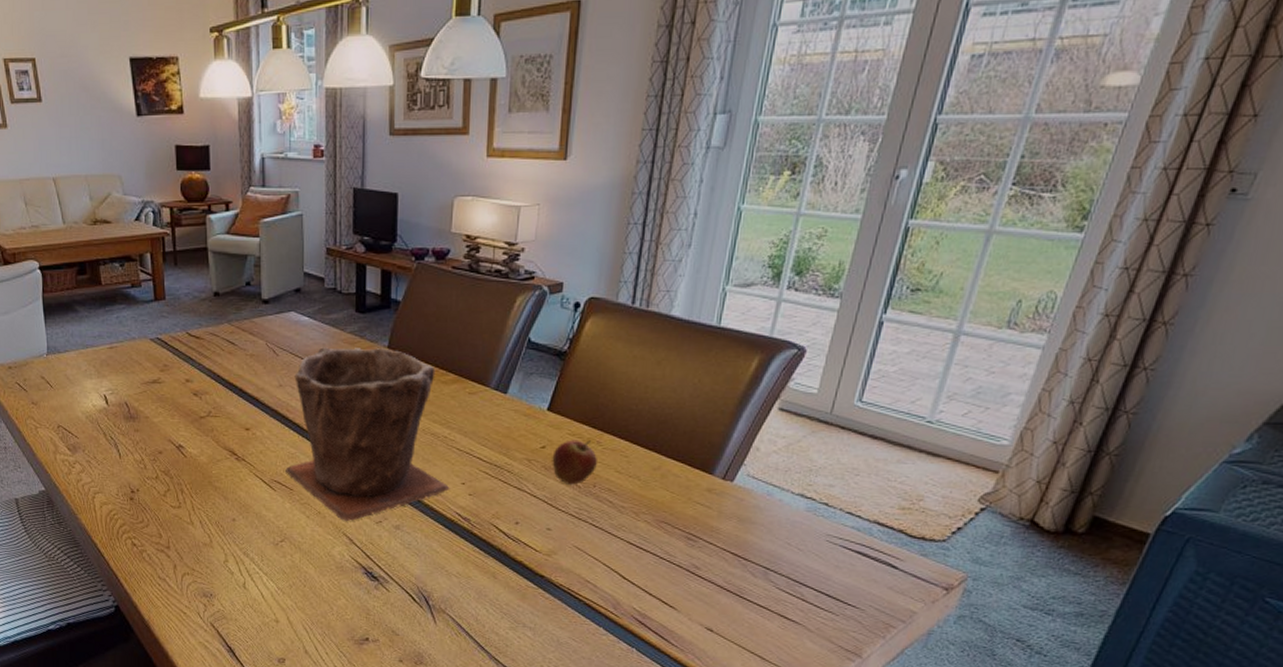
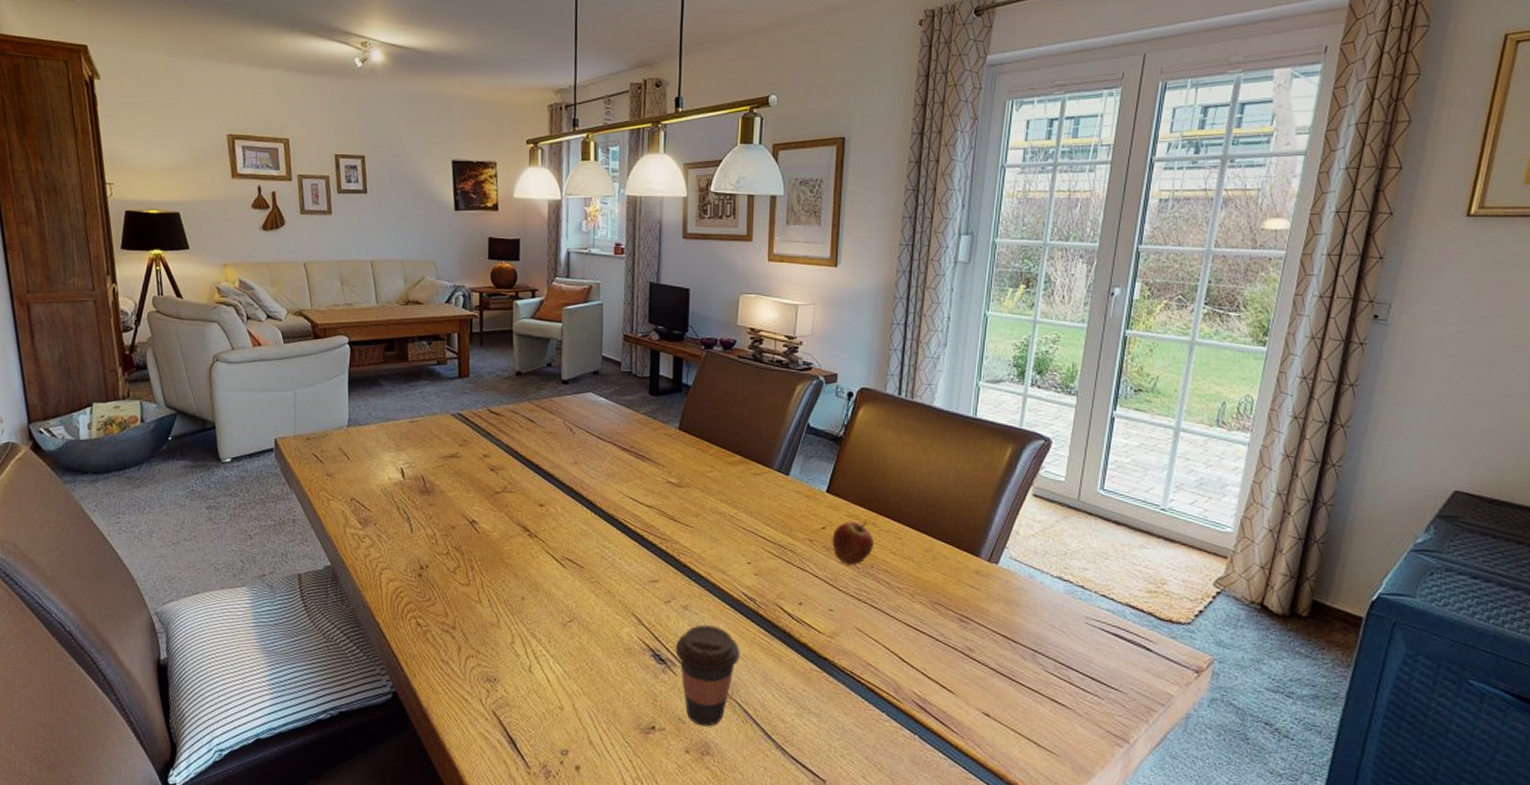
plant pot: present [284,347,450,522] -> none [576,427,737,602]
coffee cup: none [387,544,454,639] -> present [675,625,741,727]

